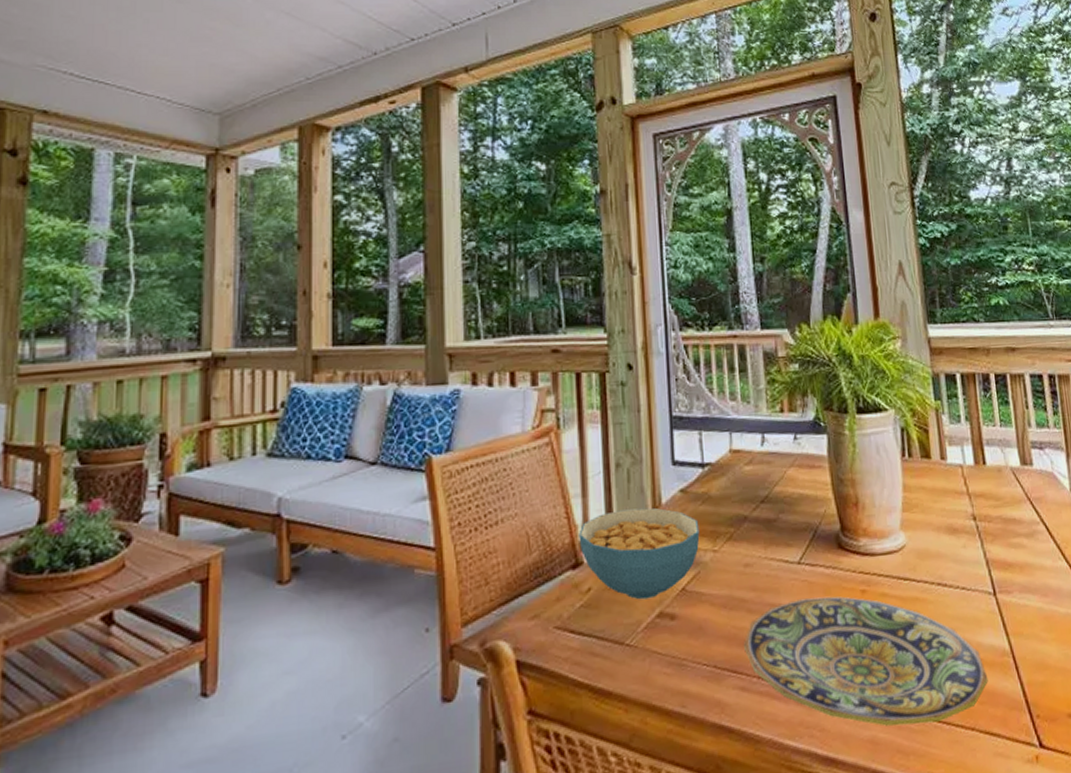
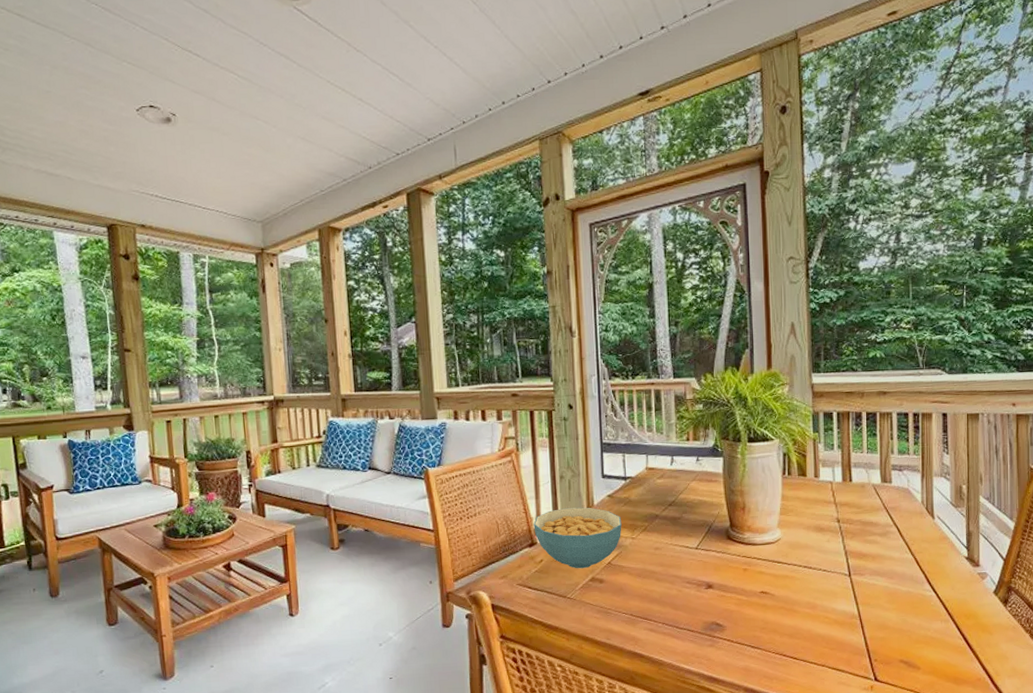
plate: present [744,596,988,726] -> none [653,572,838,660]

